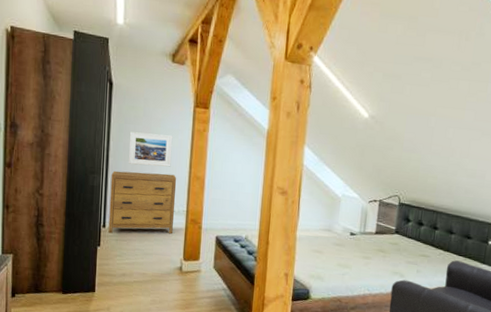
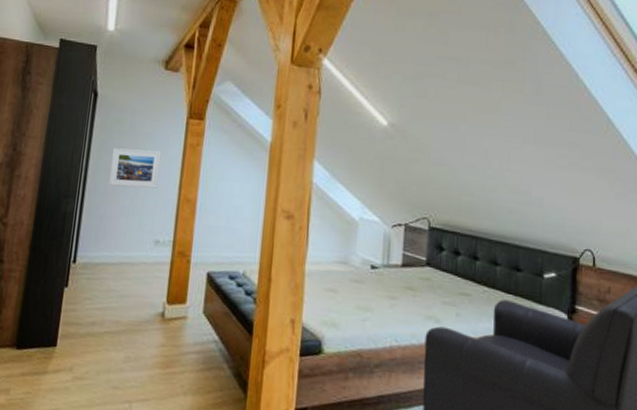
dresser: present [108,170,177,234] -> none [79,193,164,271]

